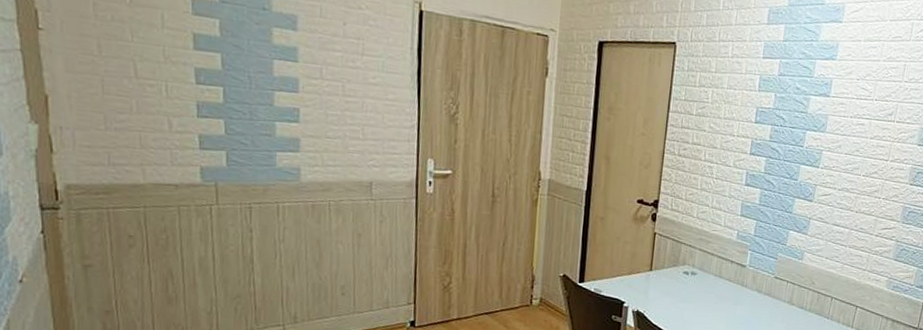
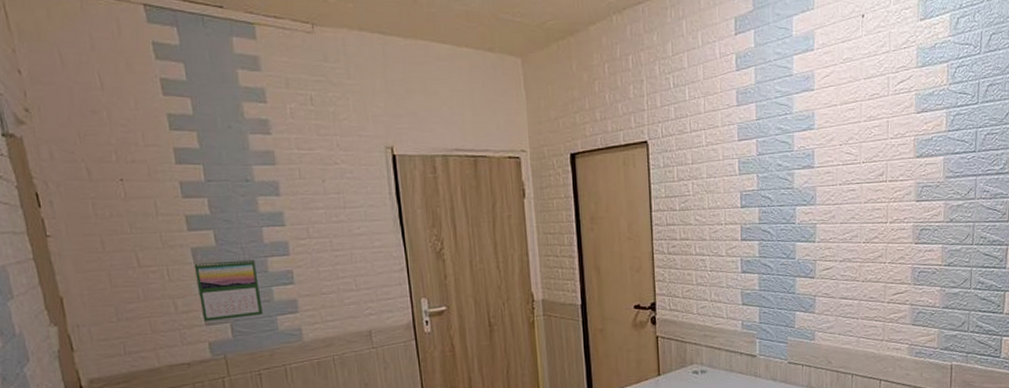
calendar: none [195,83,263,148] -> present [193,258,263,322]

